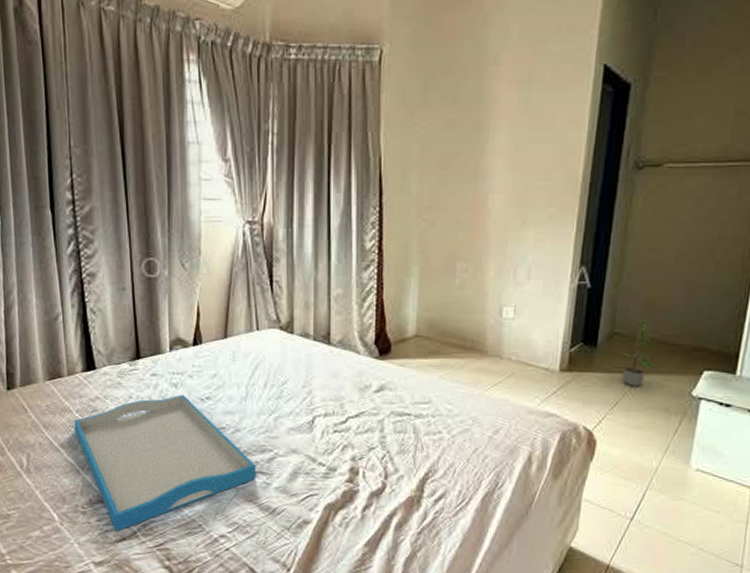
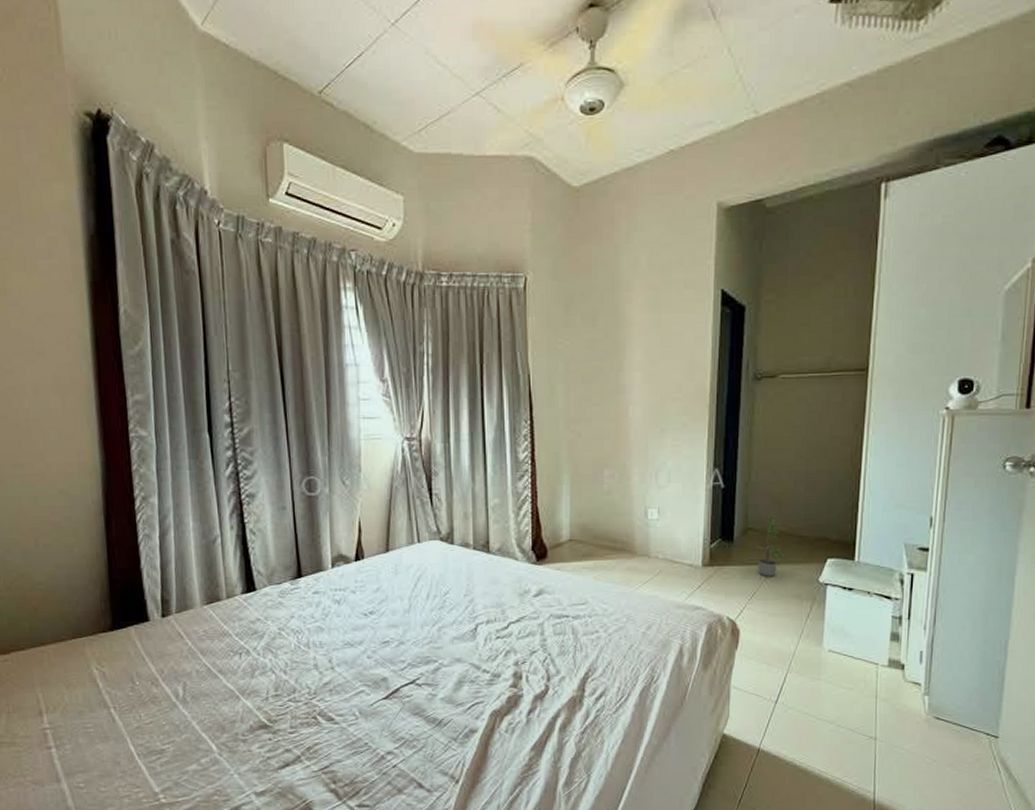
tray: present [74,394,256,532] -> none [233,611,422,758]

